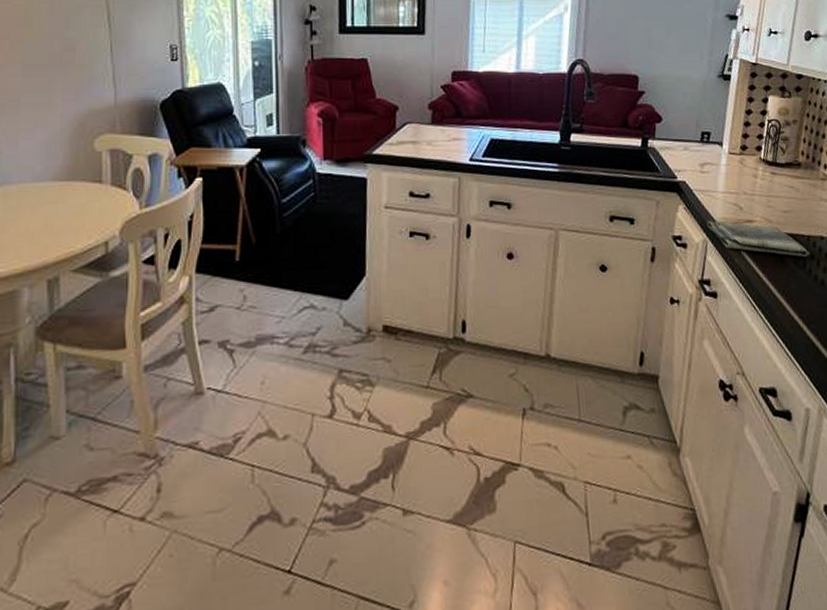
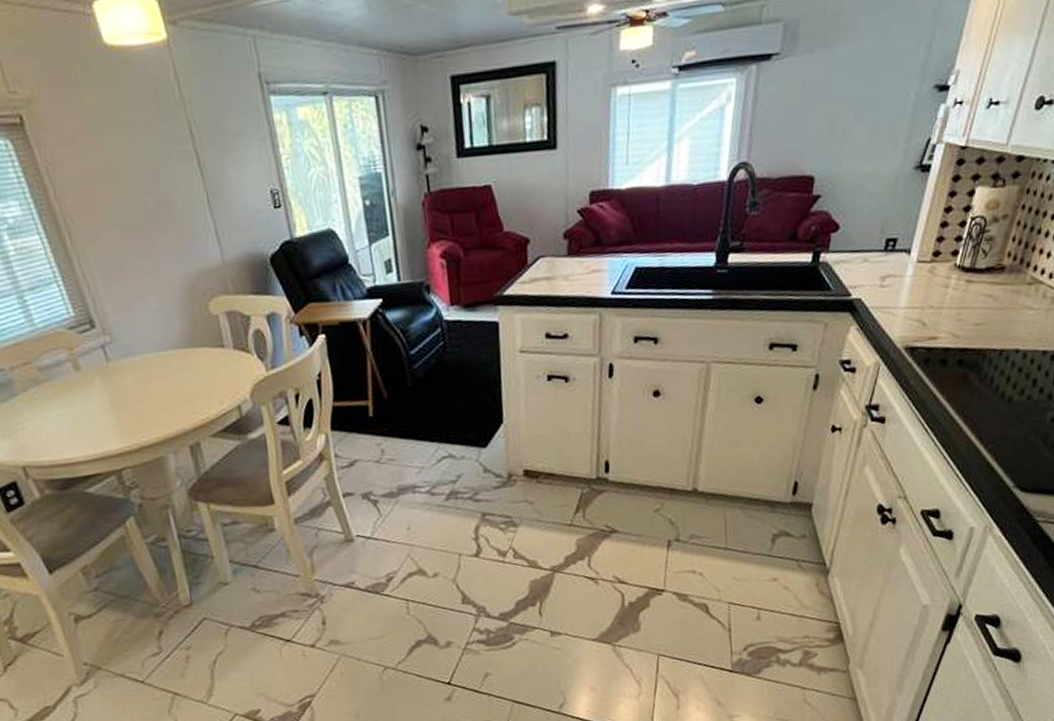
dish towel: present [706,220,810,257] -> none [881,340,999,374]

